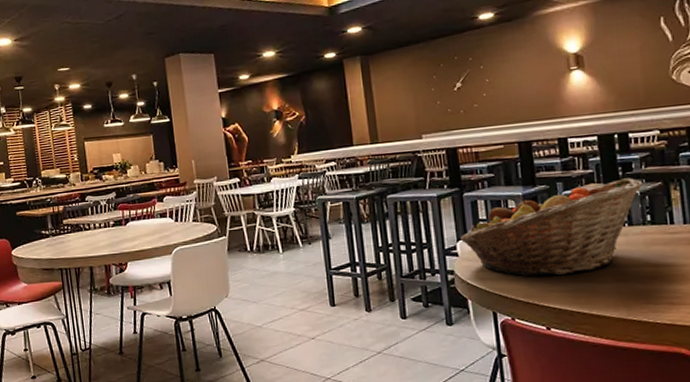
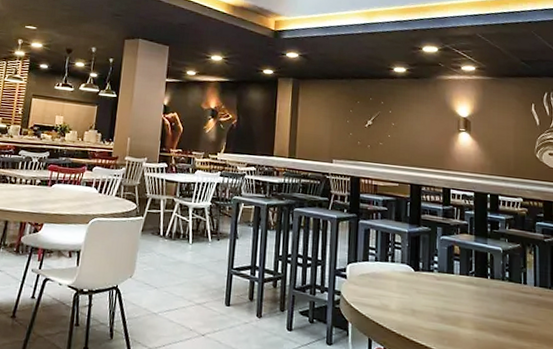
fruit basket: present [459,178,644,277] -> none [350,231,506,315]

